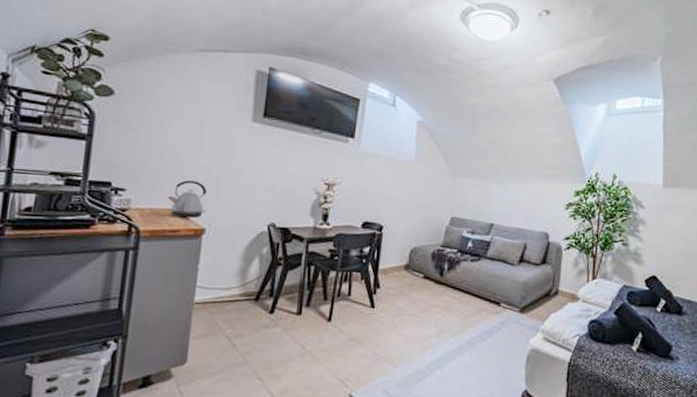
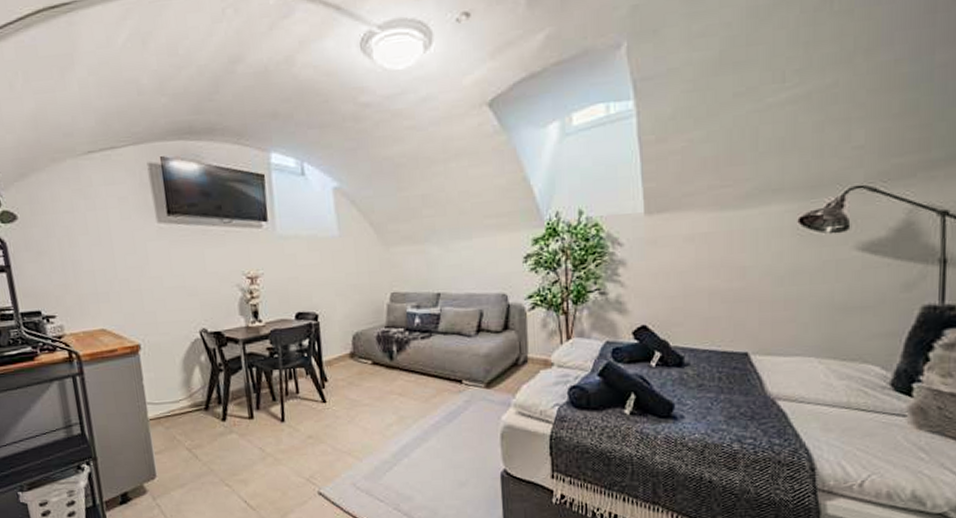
kettle: present [168,180,207,219] -> none [96,296,136,337]

